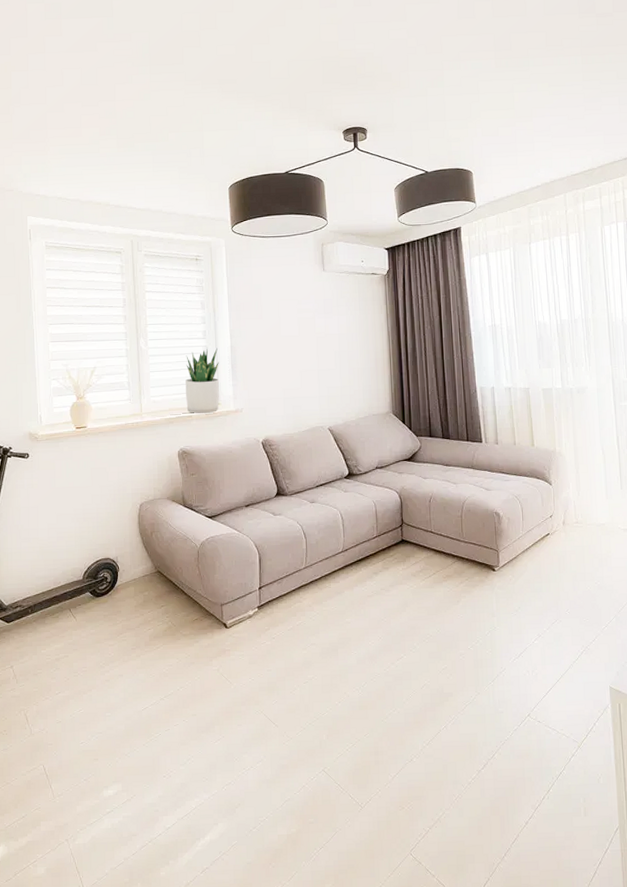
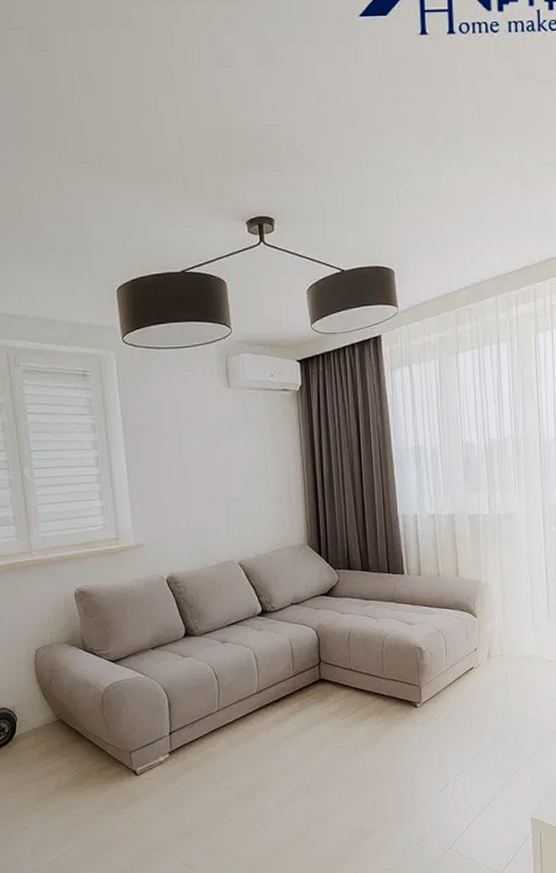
planter: present [185,347,219,414] -> none [77,476,117,551]

